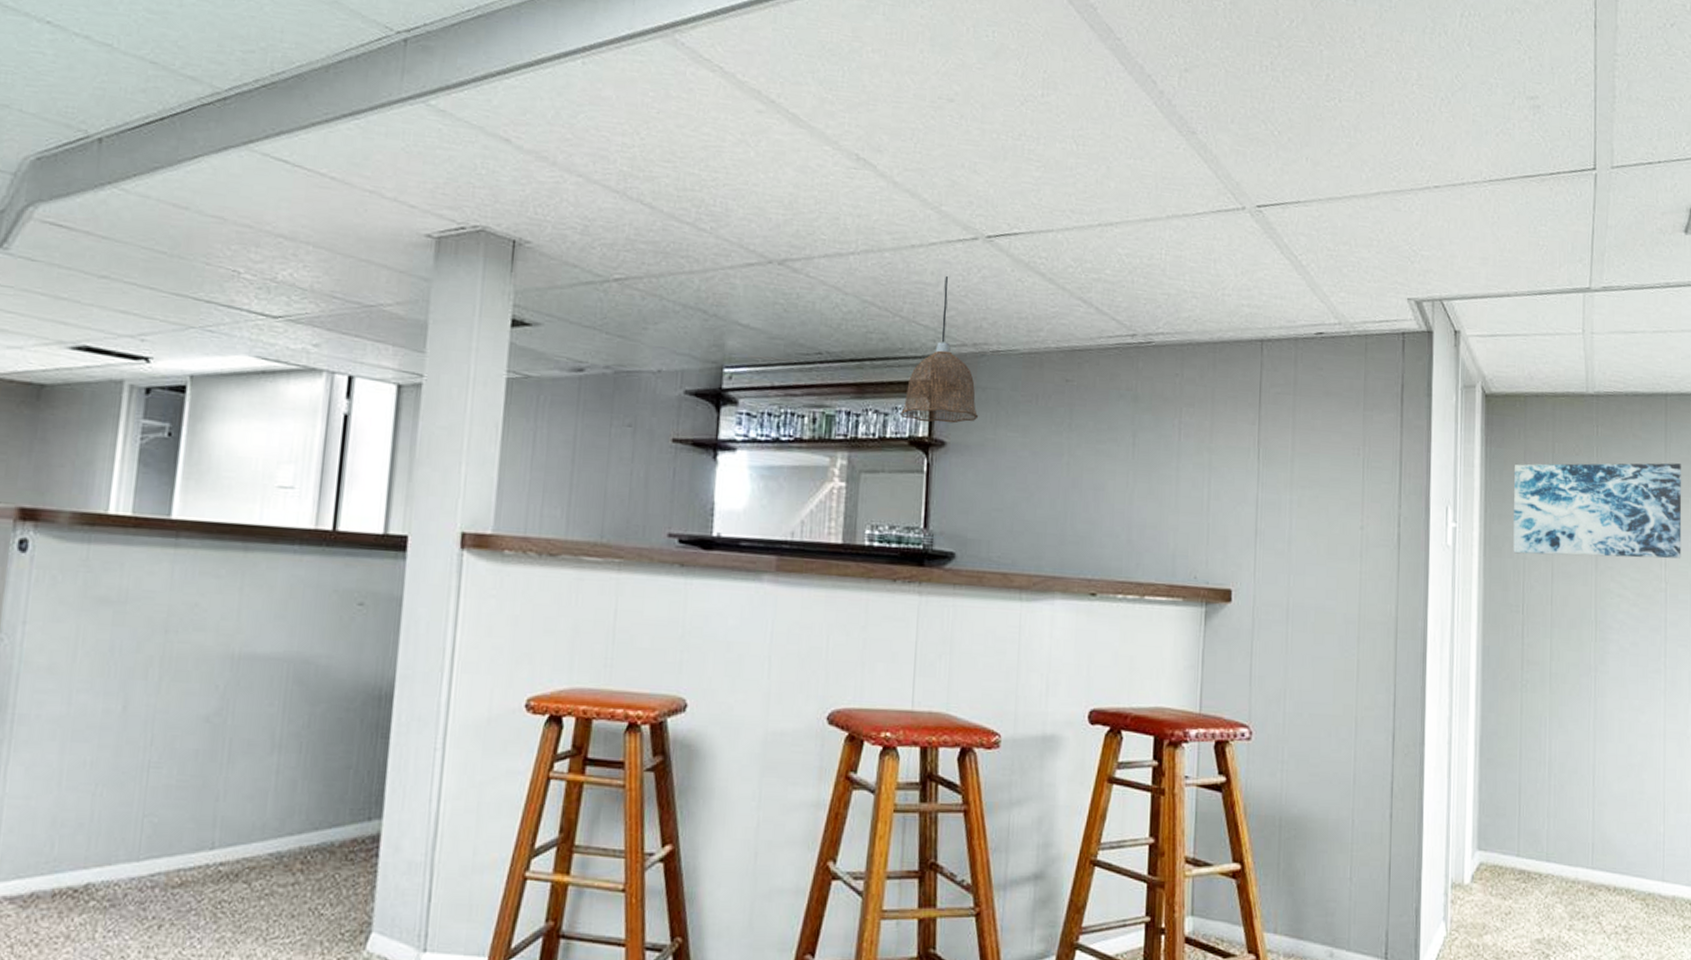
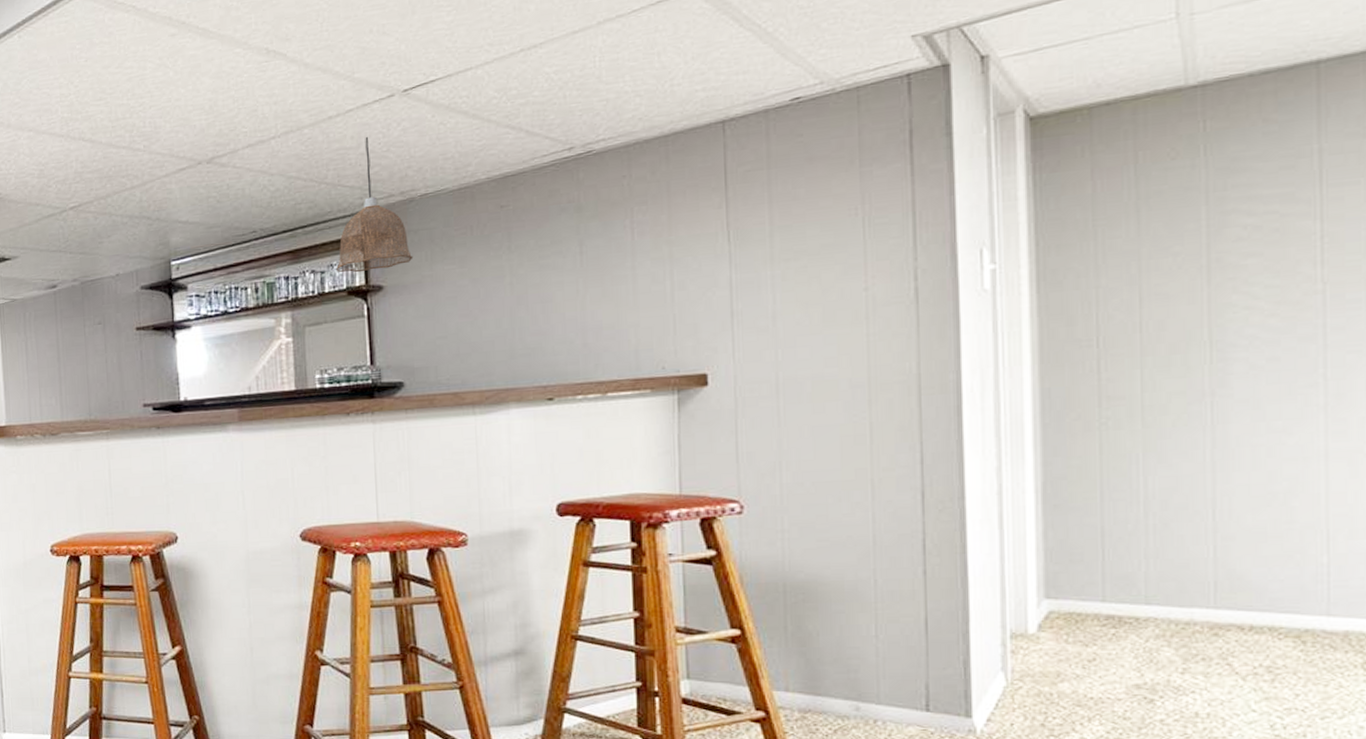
wall art: present [1513,462,1682,559] -> none [1078,140,1349,284]

